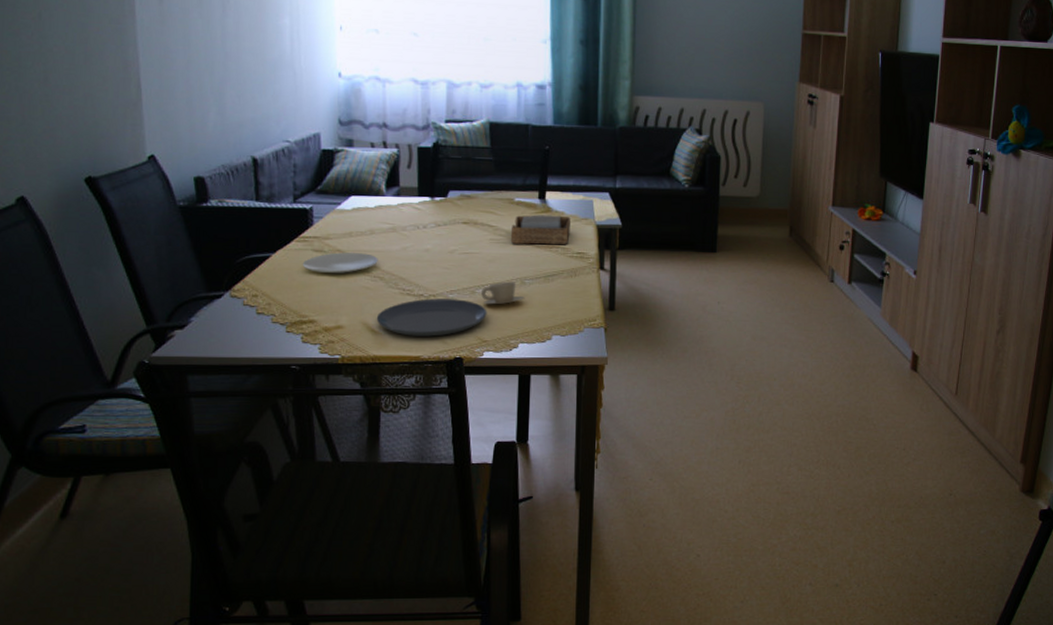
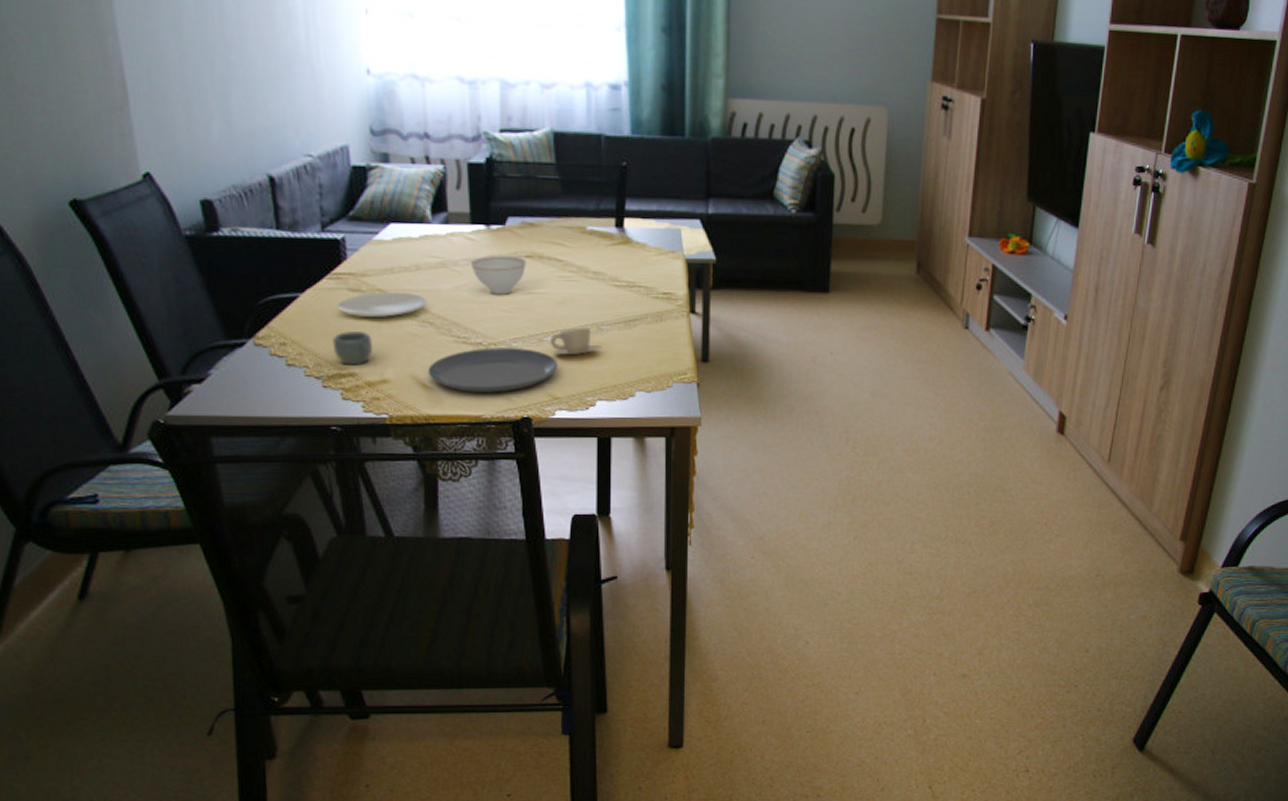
cup: none [297,285,331,314] -> present [332,331,374,366]
bowl: none [416,221,463,254] -> present [470,255,526,295]
napkin holder: present [510,214,570,245] -> none [583,246,654,284]

